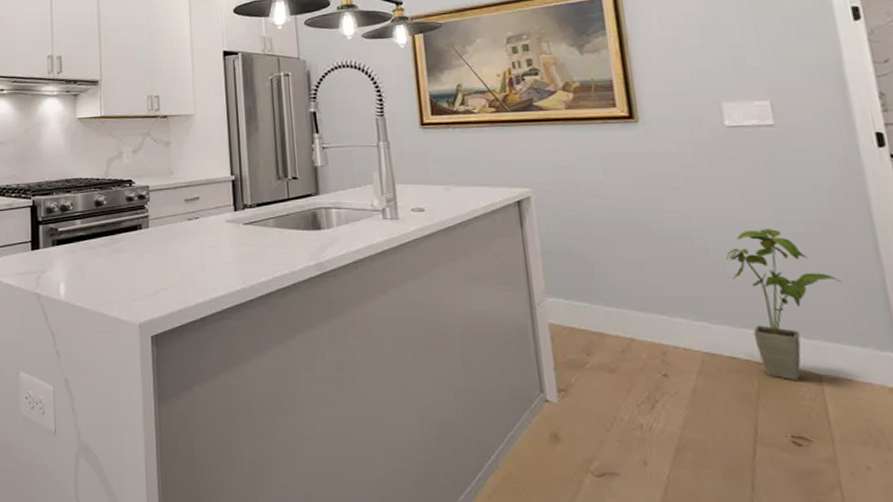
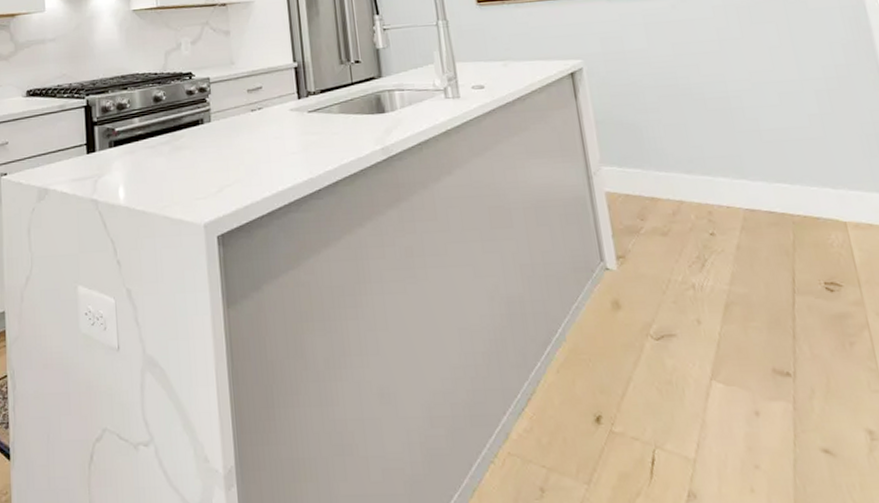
house plant: present [726,229,842,380] -> none [759,86,858,229]

